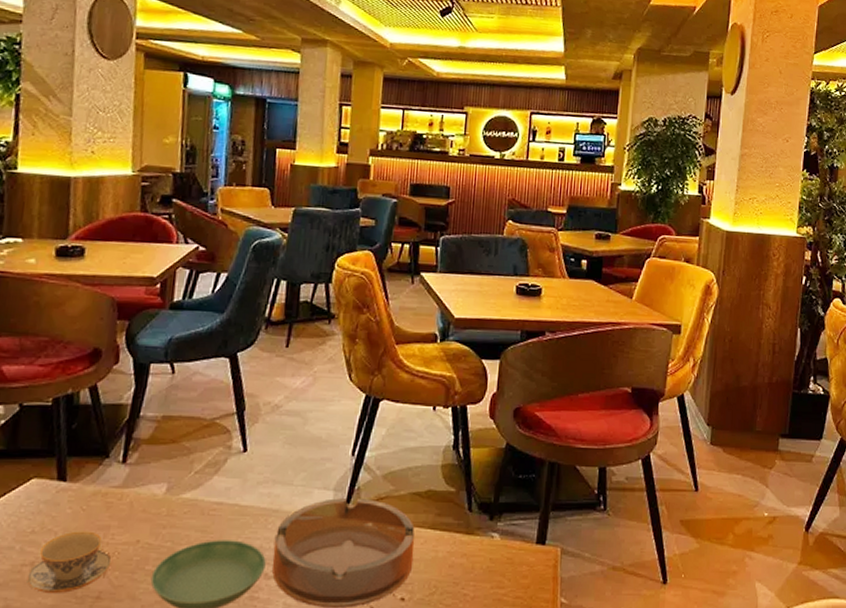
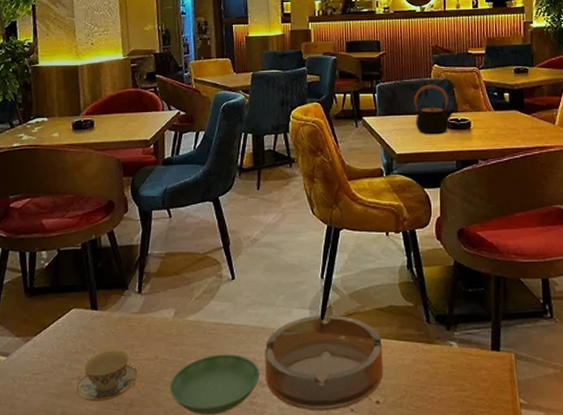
teapot: none [480,242,527,300] -> present [414,84,456,135]

